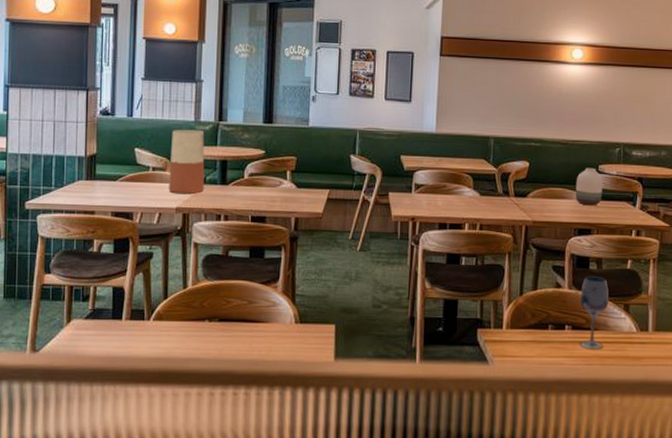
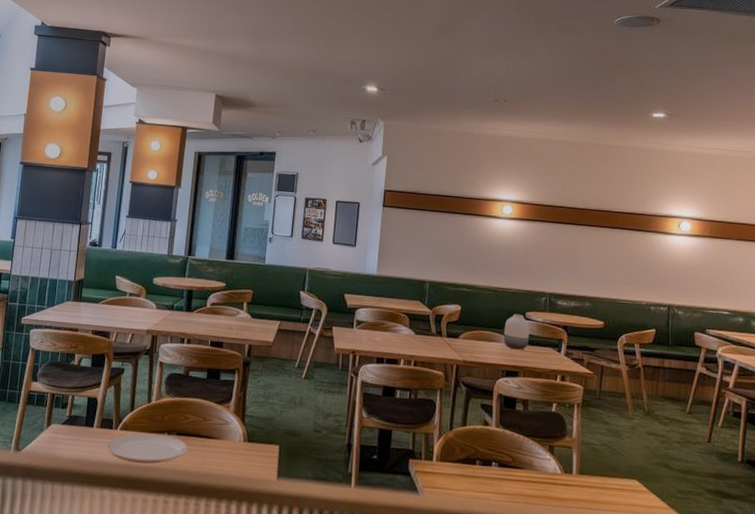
plate: none [139,322,234,356] -> present [106,433,189,464]
vase: present [168,129,205,195] -> none [141,261,175,319]
wineglass: present [579,275,609,351] -> none [505,415,535,490]

